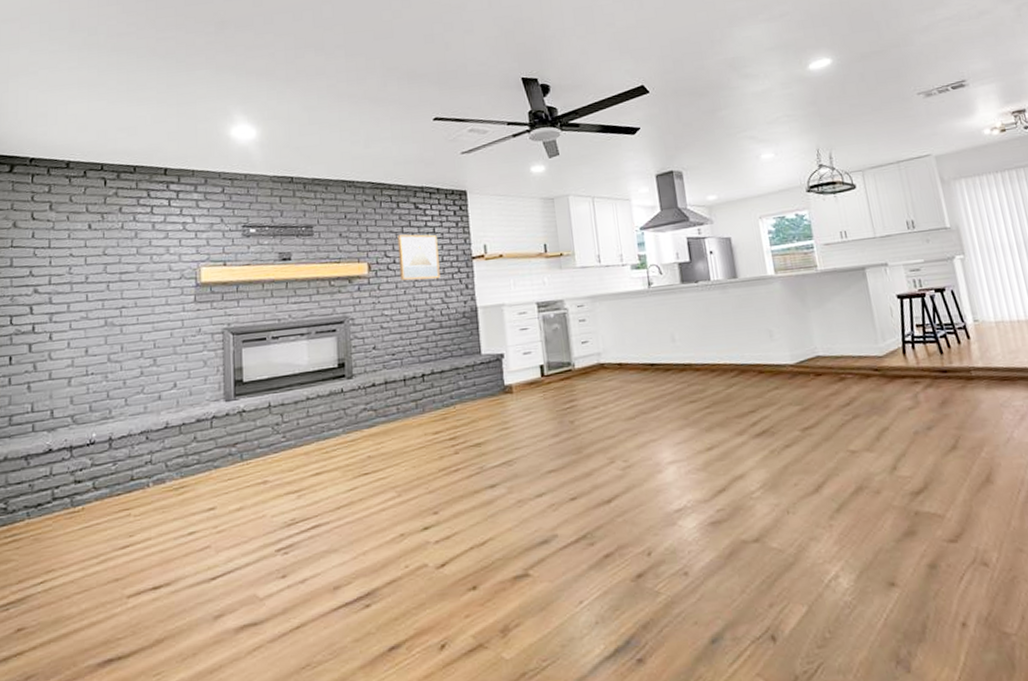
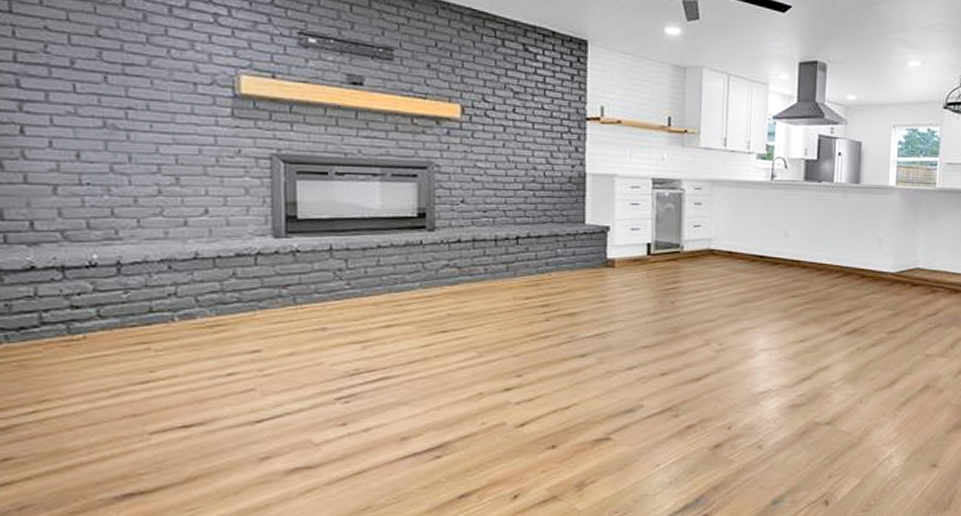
wall art: present [397,234,440,281] -> none [499,79,547,136]

